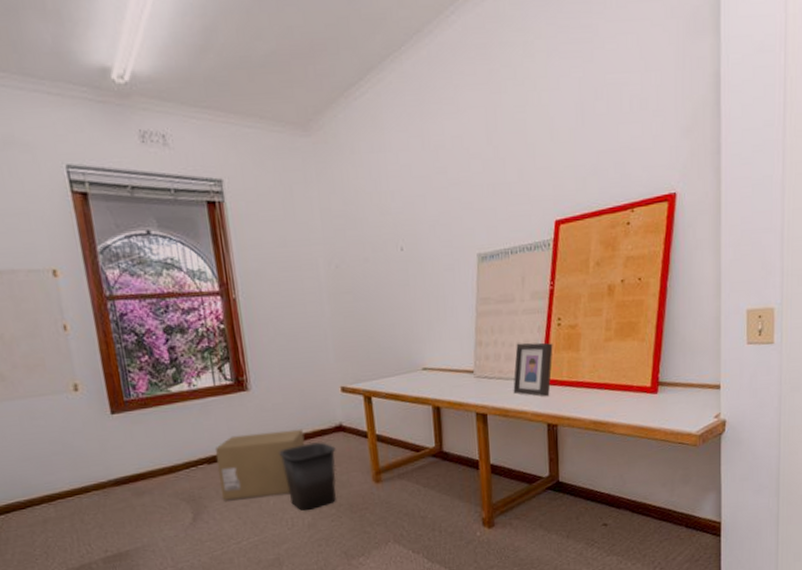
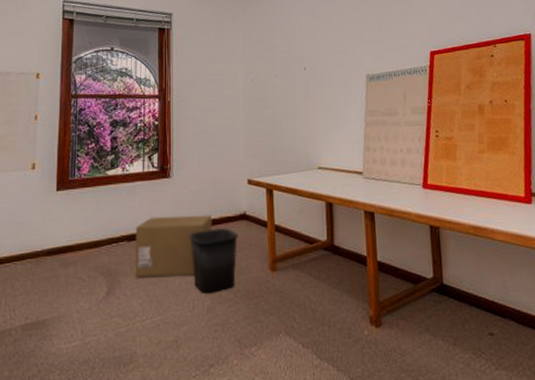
picture frame: present [513,342,553,397] -> none [397,150,433,200]

